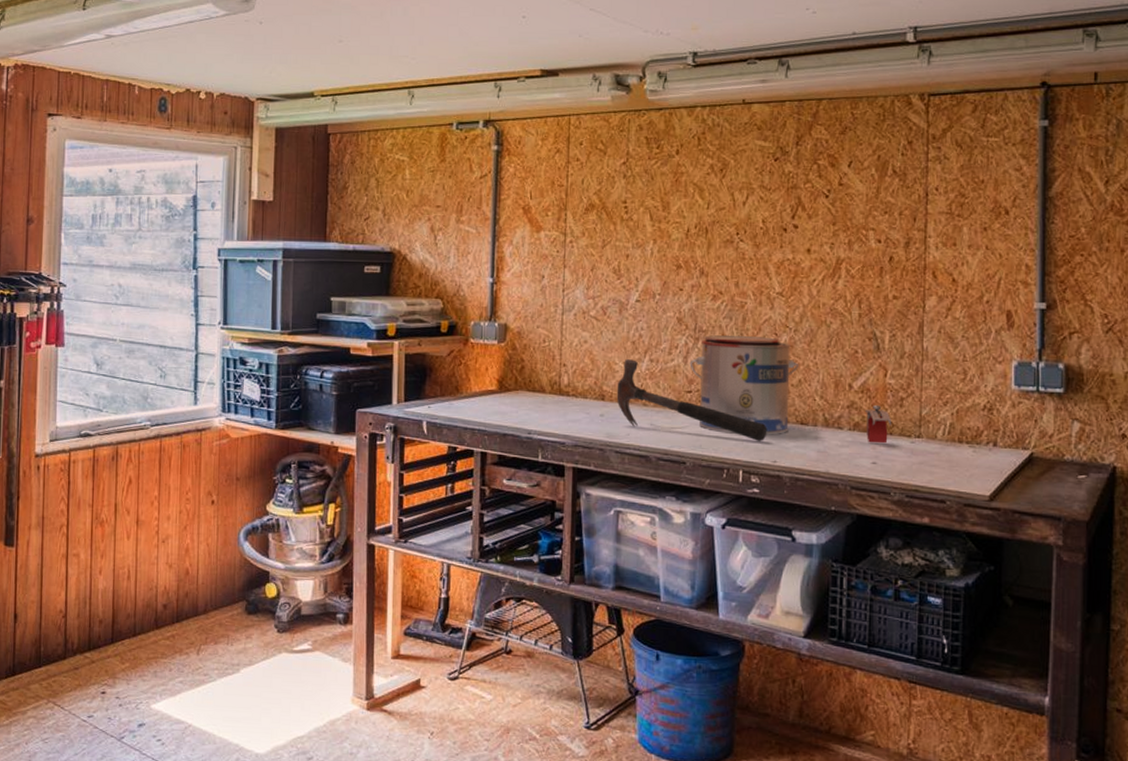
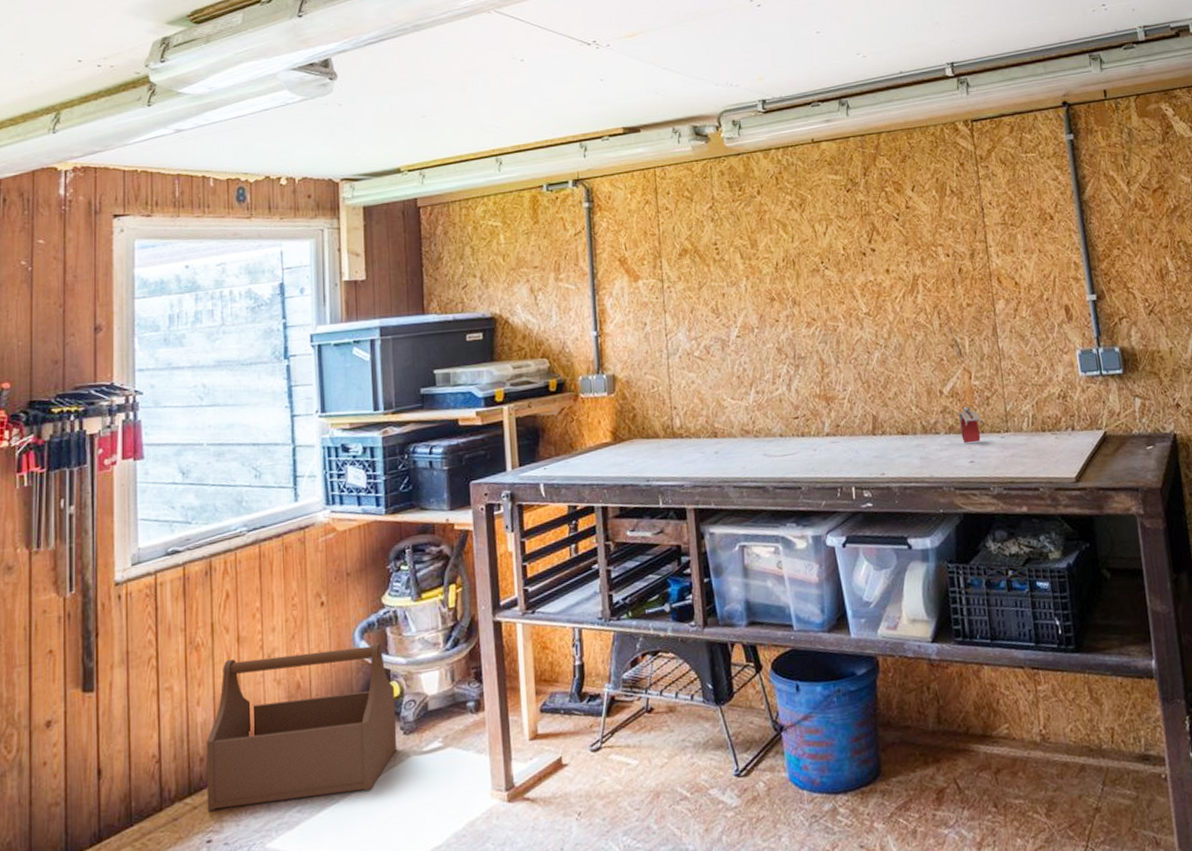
tool box: none [103,538,273,676] -> present [206,642,397,812]
hammer: present [616,358,767,443] -> none [727,393,873,460]
paint can: present [689,335,799,435] -> none [793,355,893,453]

